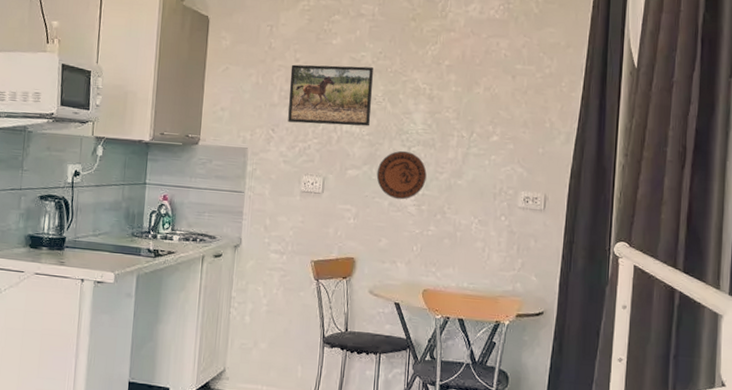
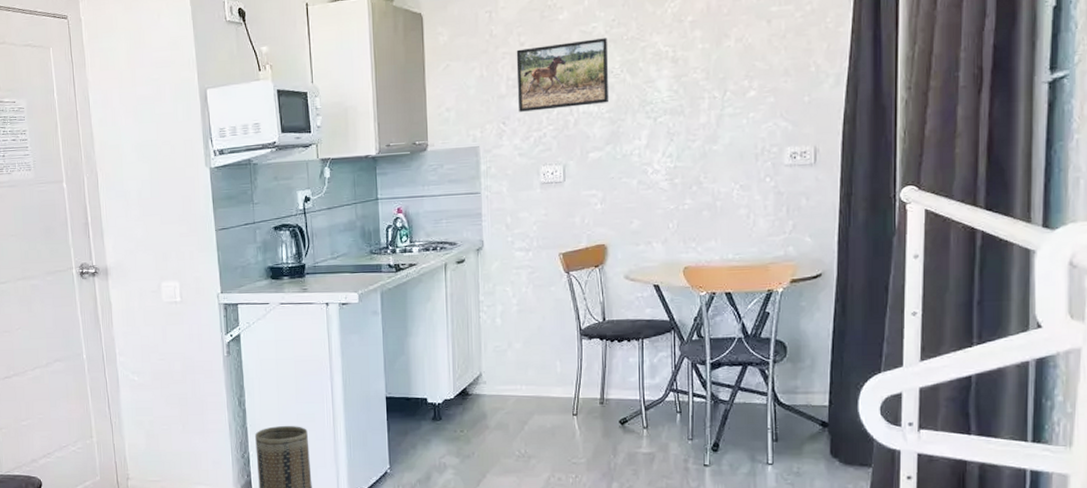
decorative plate: present [376,150,427,200] -> none [621,123,677,177]

